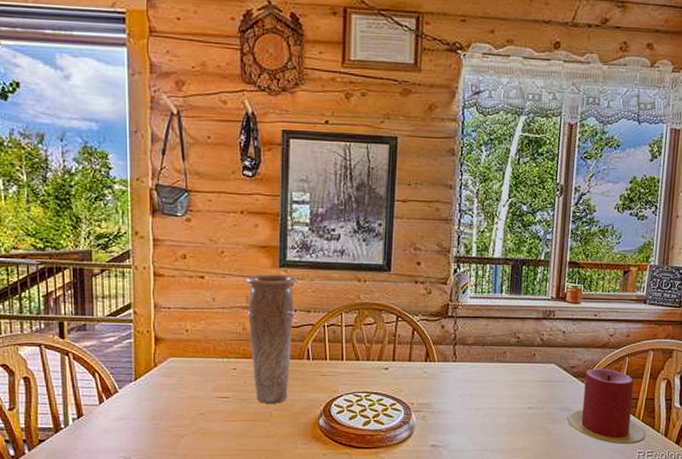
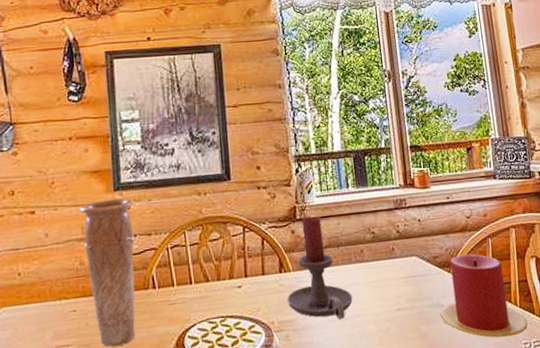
candle holder: none [428,314,489,410] -> present [287,215,353,320]

